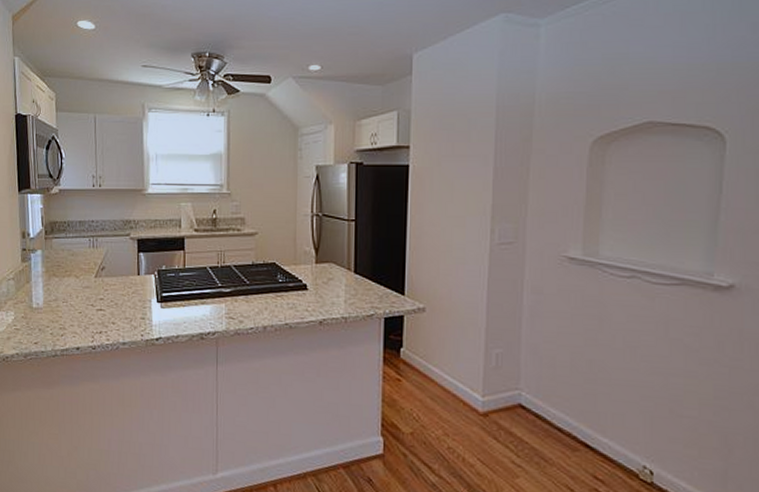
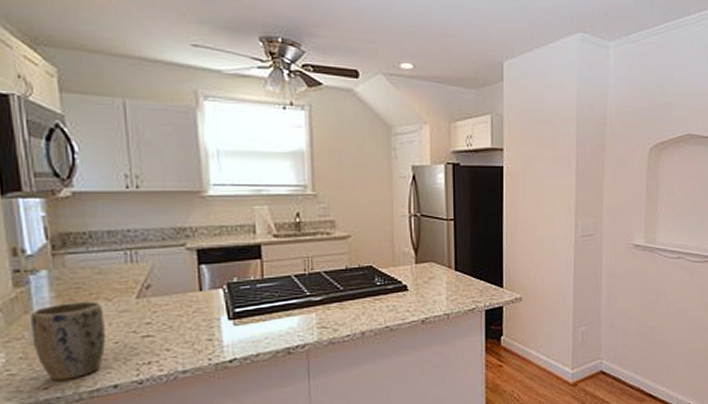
plant pot: none [30,277,74,339] -> present [31,302,105,381]

